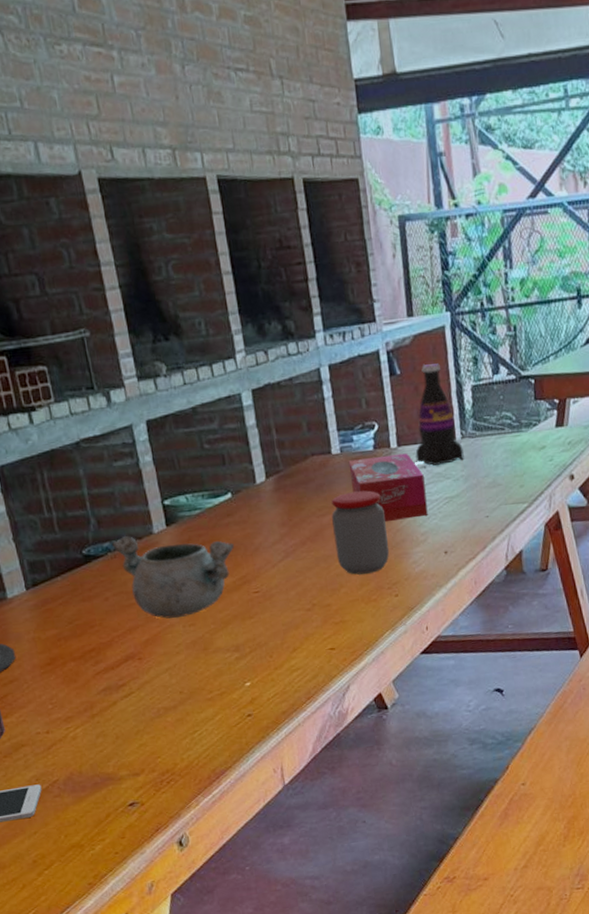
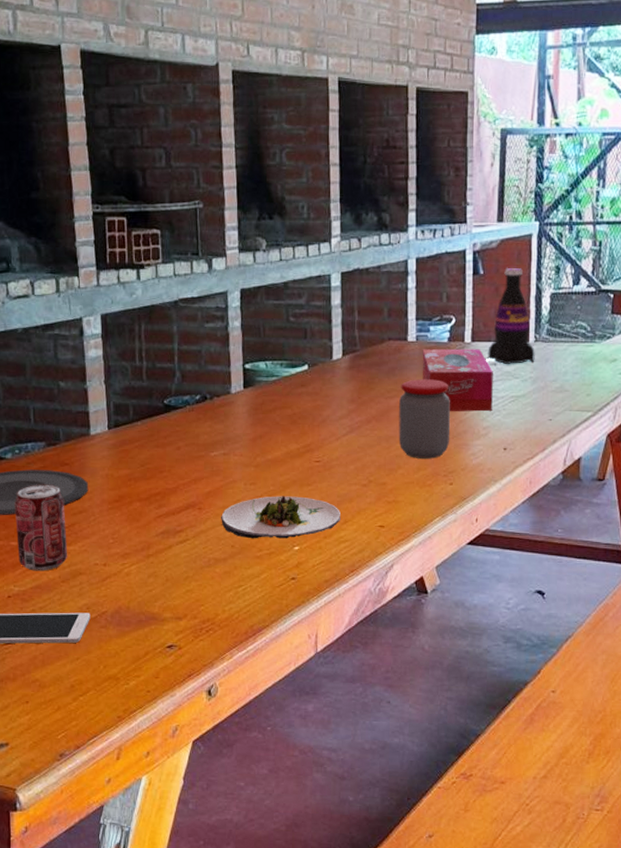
decorative bowl: present [111,536,235,619] -> none [191,393,304,476]
salad plate: none [164,630,289,682] -> present [221,496,340,539]

